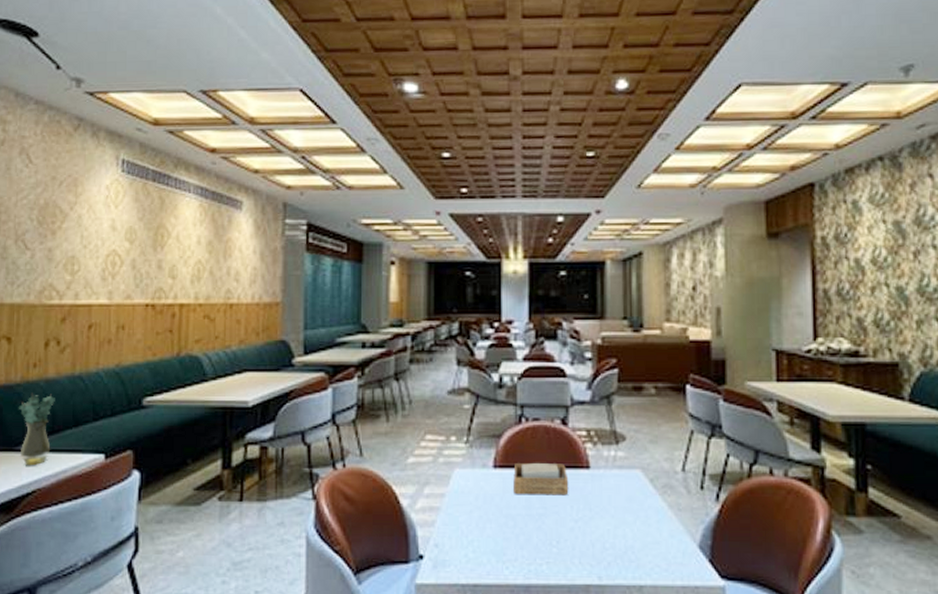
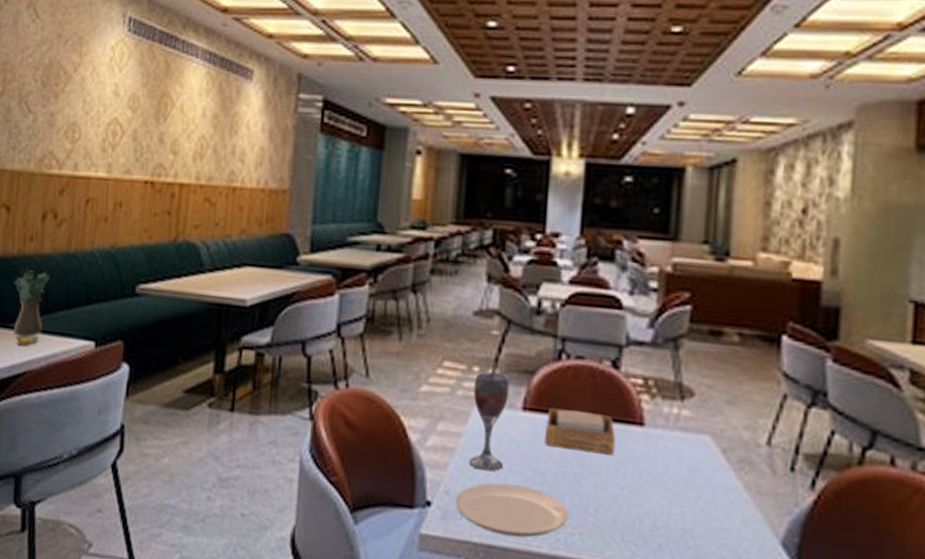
plate: none [443,531,536,574] -> present [454,482,568,538]
cup: none [452,441,482,522] -> present [468,372,510,472]

